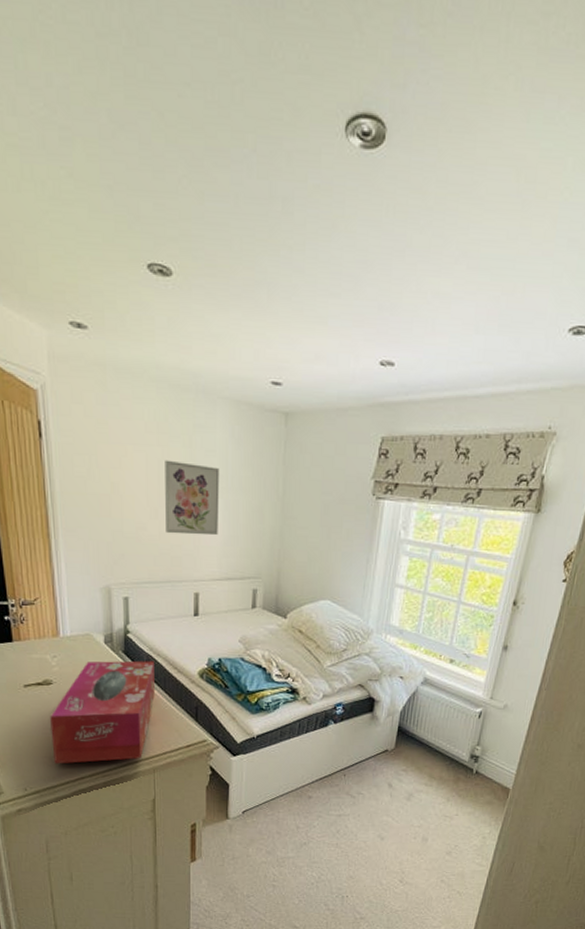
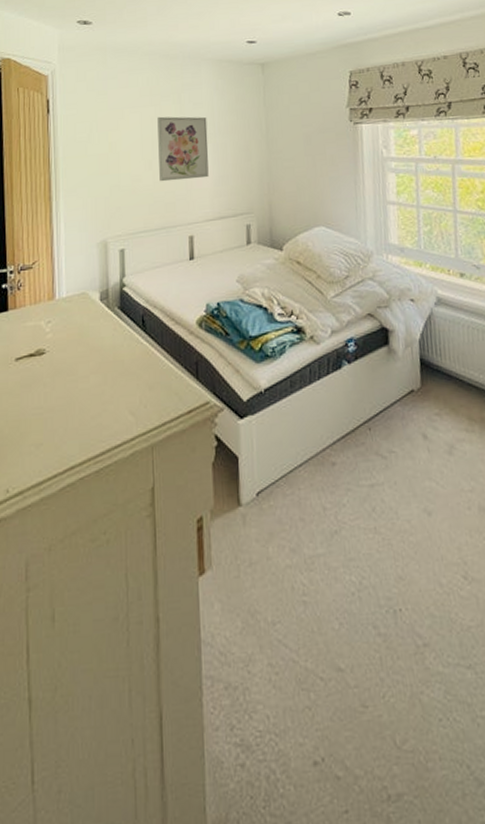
tissue box: present [50,661,155,764] -> none [40,314,152,453]

